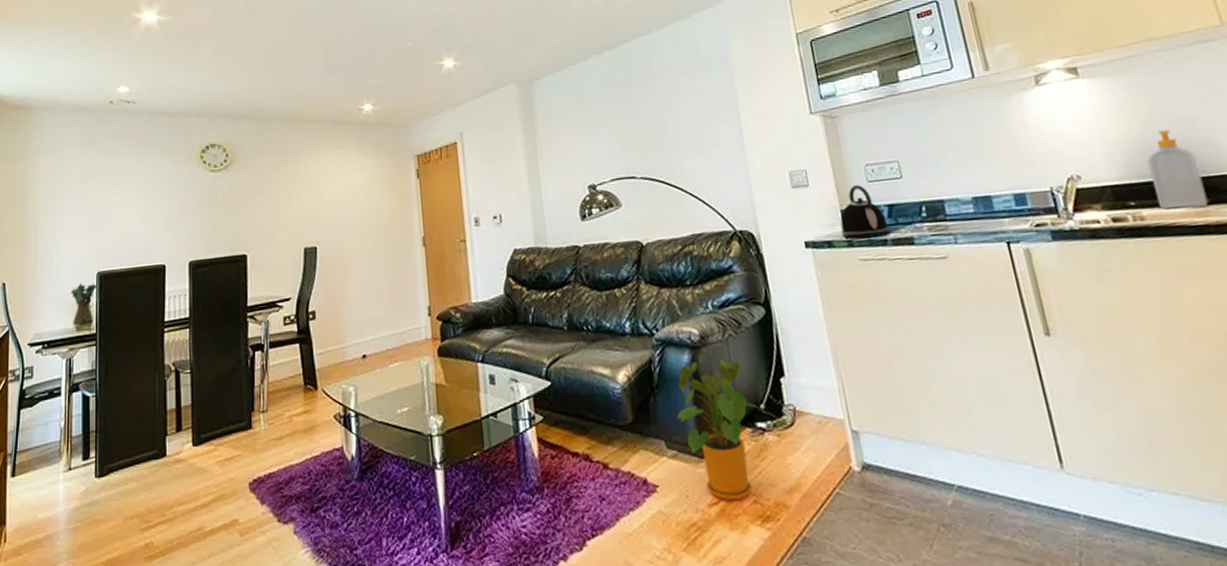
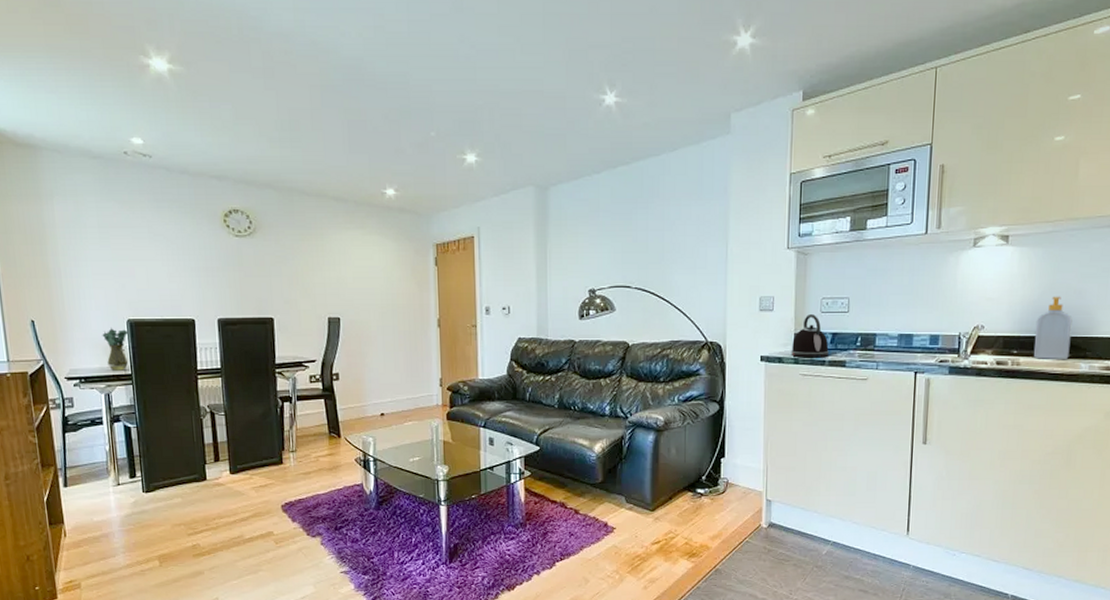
house plant: present [676,358,759,502] -> none [637,440,701,542]

